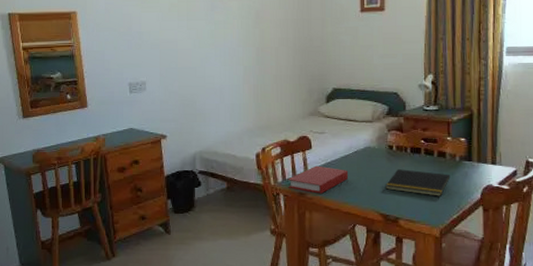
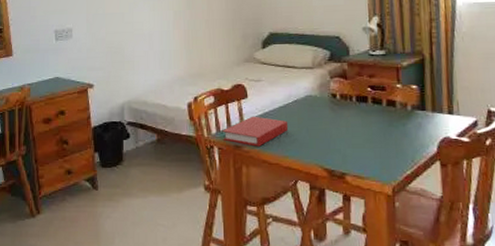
notepad: present [386,169,451,196] -> none [330,120,402,150]

